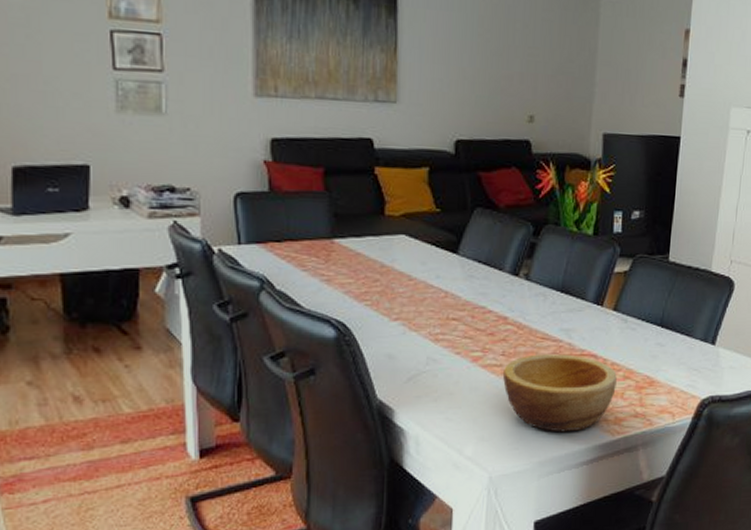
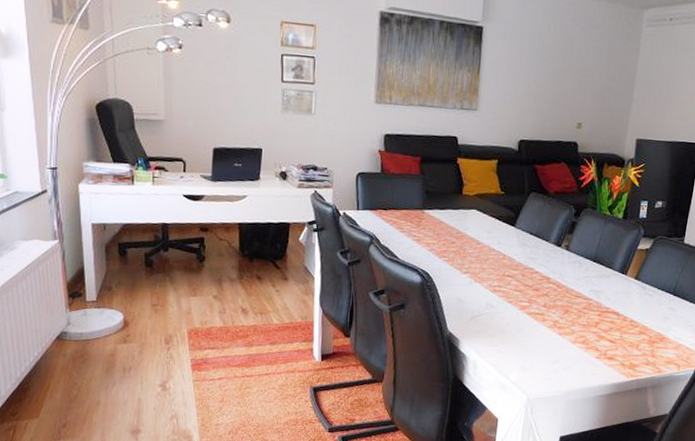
bowl: present [503,354,617,433] -> none [543,308,634,371]

